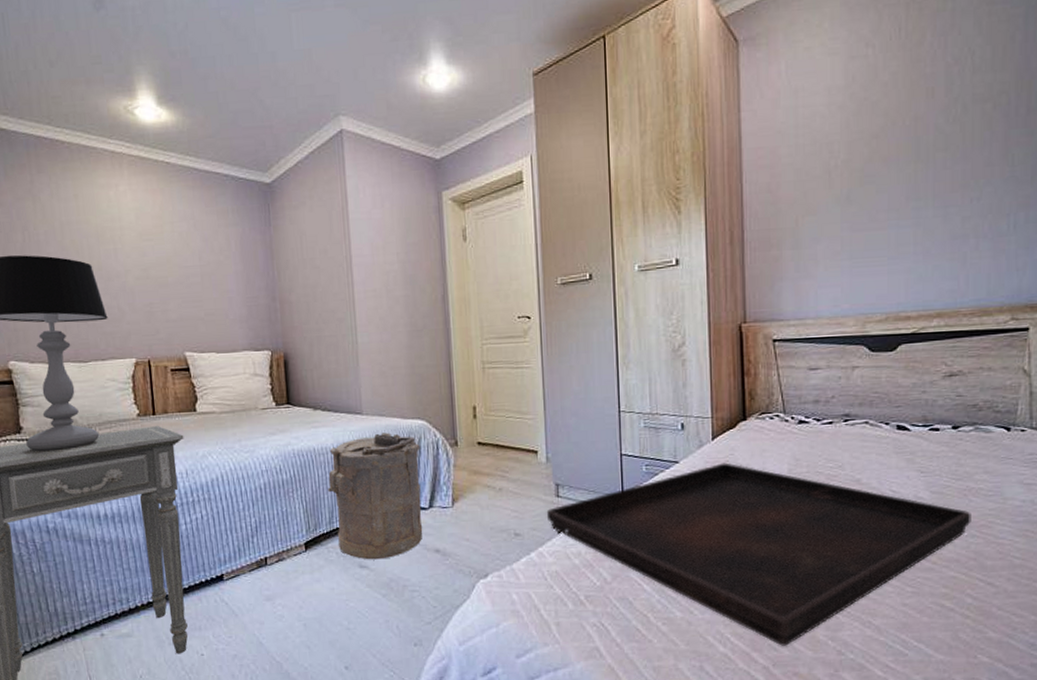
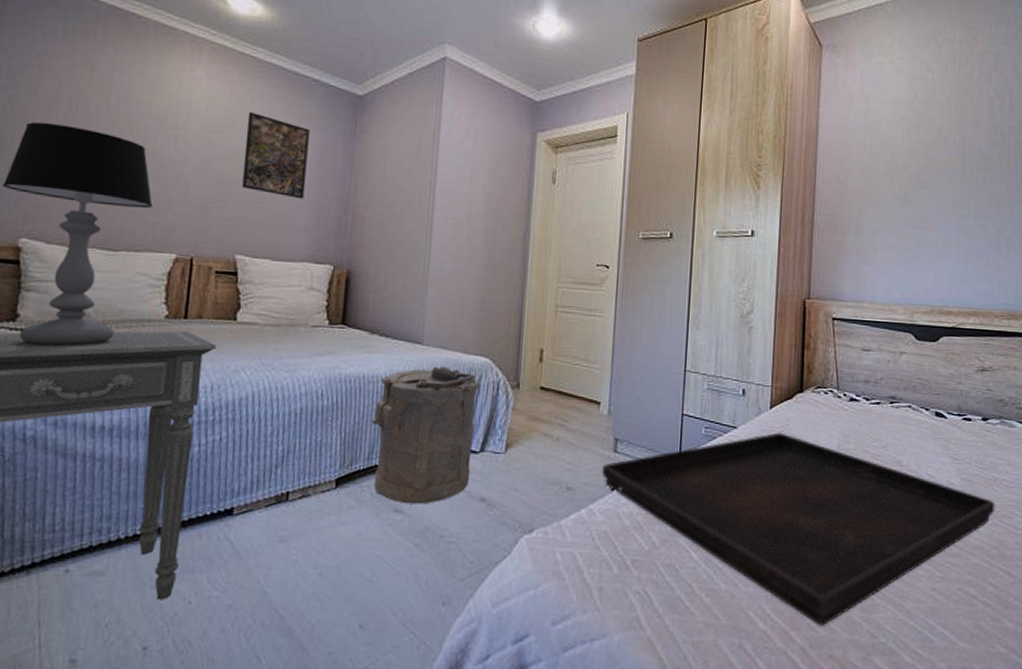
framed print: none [172,216,235,293] -> present [241,111,310,199]

